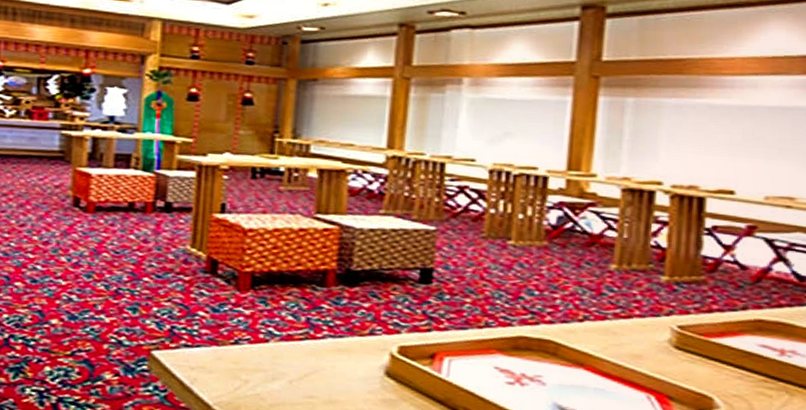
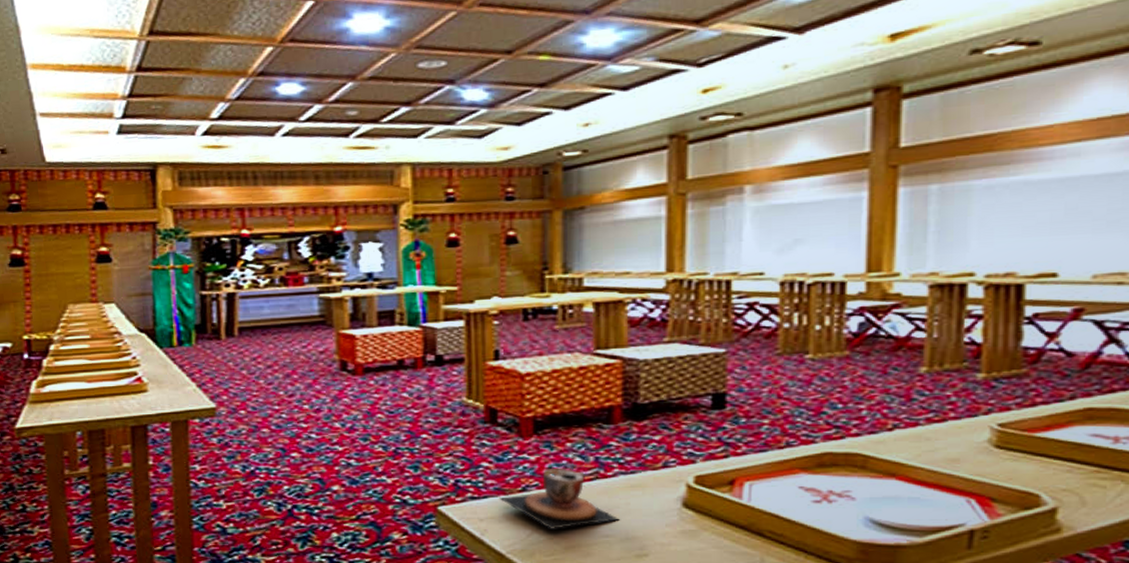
teacup: none [212,324,325,386] -> present [499,467,620,529]

